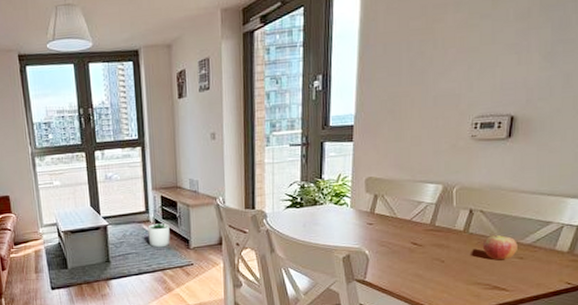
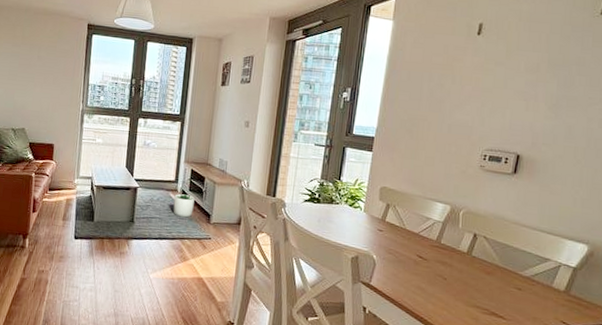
fruit: present [482,233,518,260] -> none [483,260,517,289]

